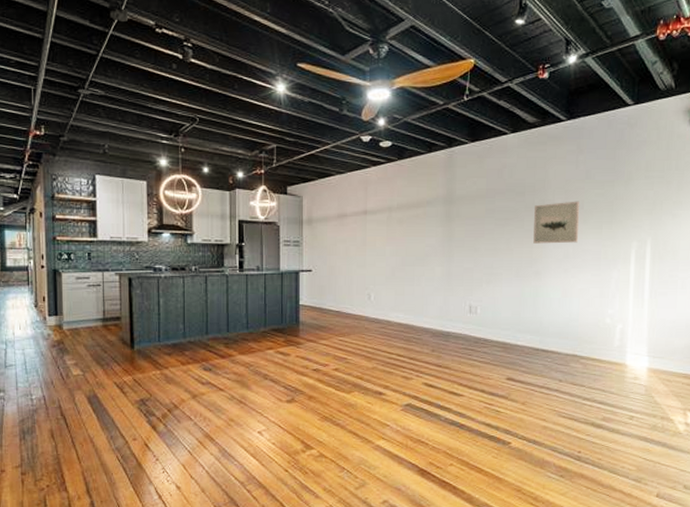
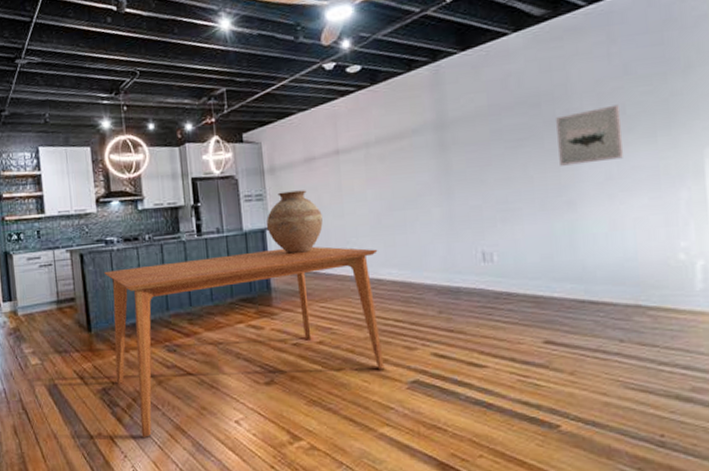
dining table: none [151,288,390,444] -> present [104,246,385,437]
ceramic pot: none [300,241,348,294] -> present [266,190,323,254]

